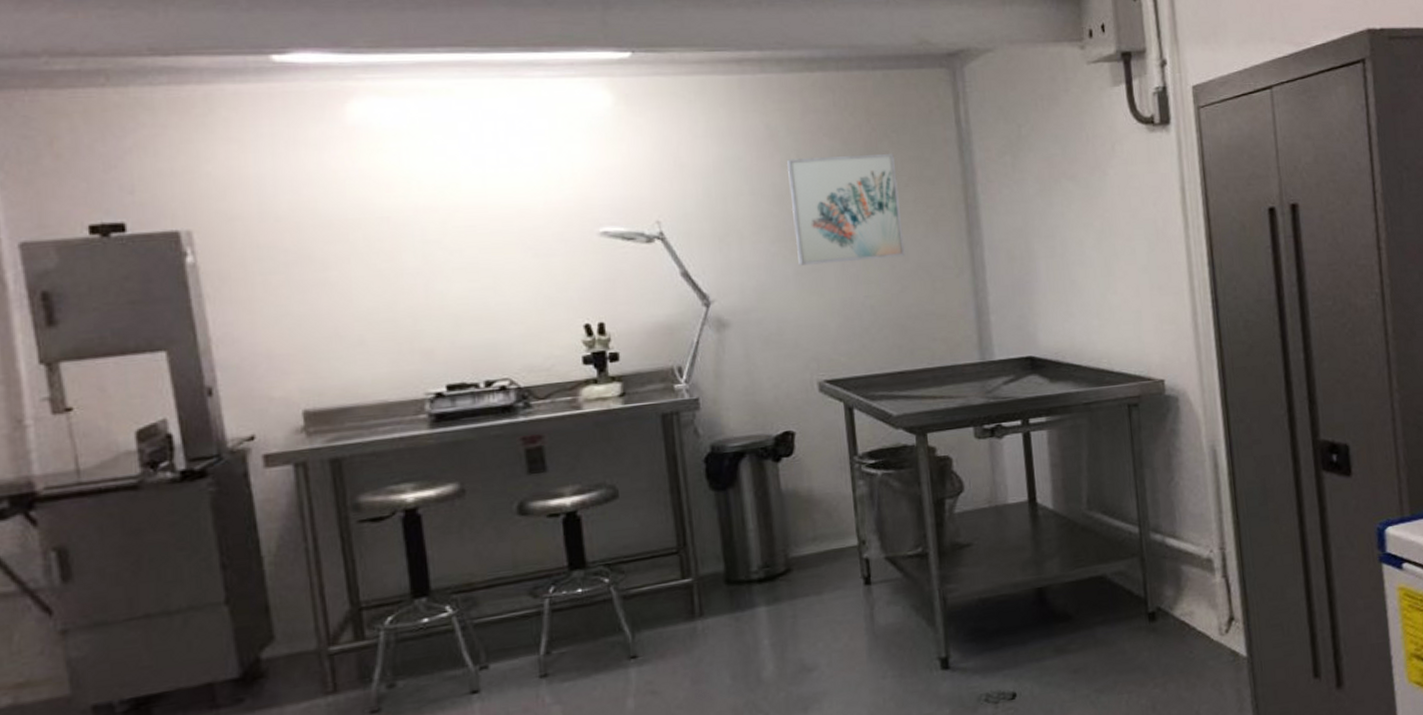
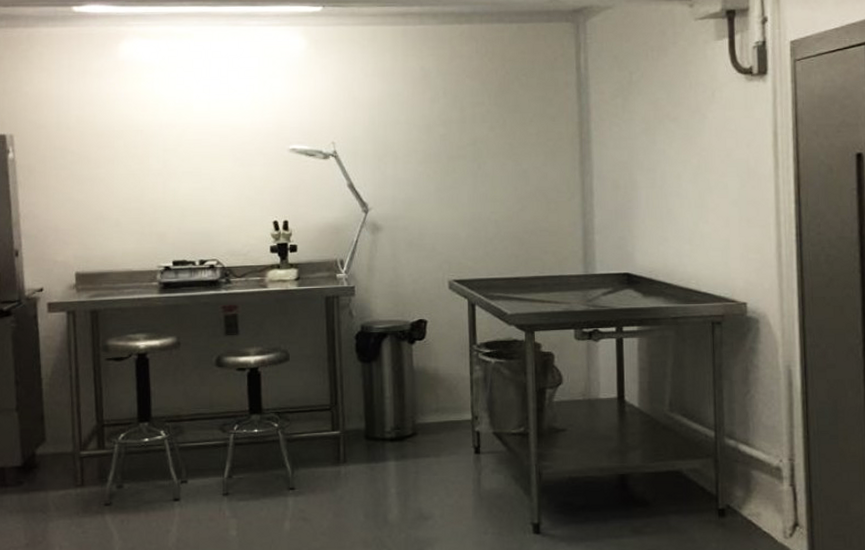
wall art: present [786,154,905,266] -> none [435,94,526,184]

